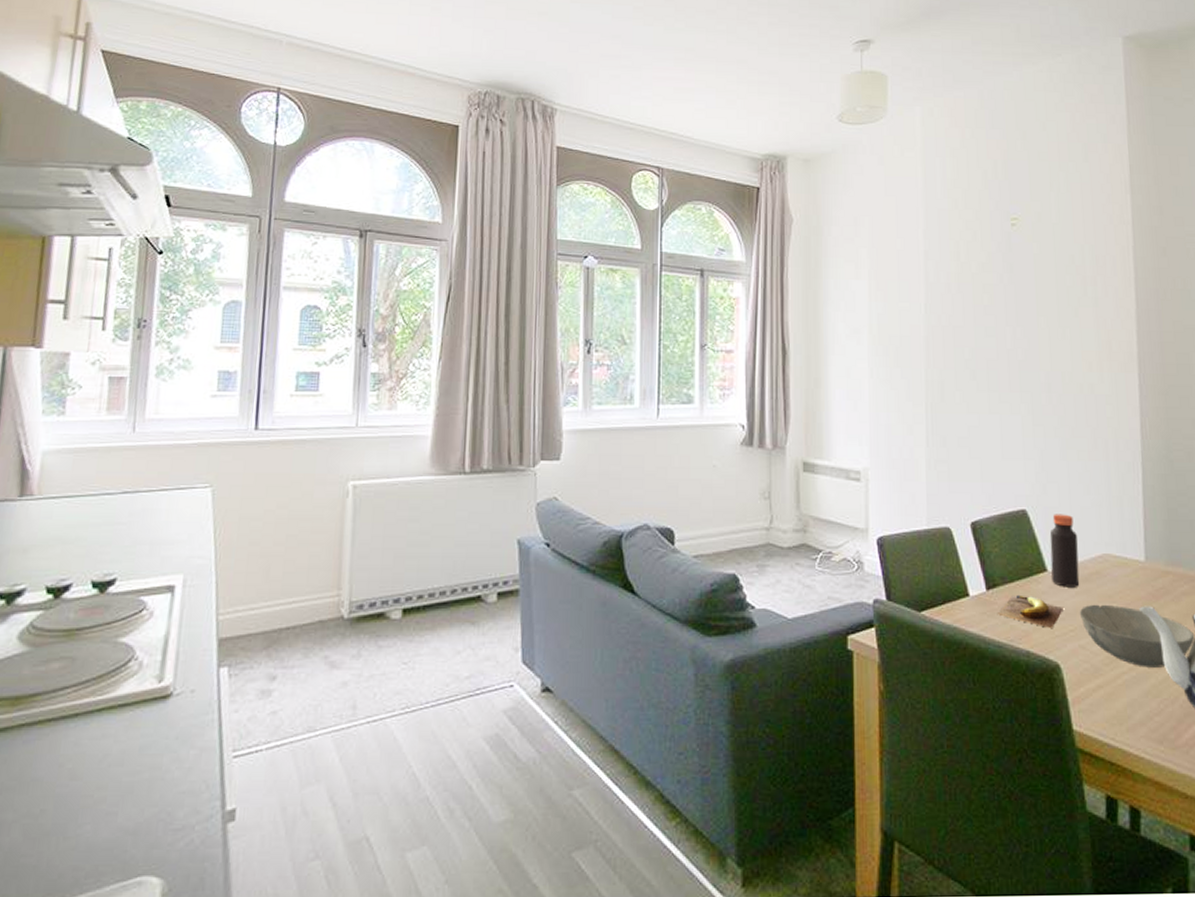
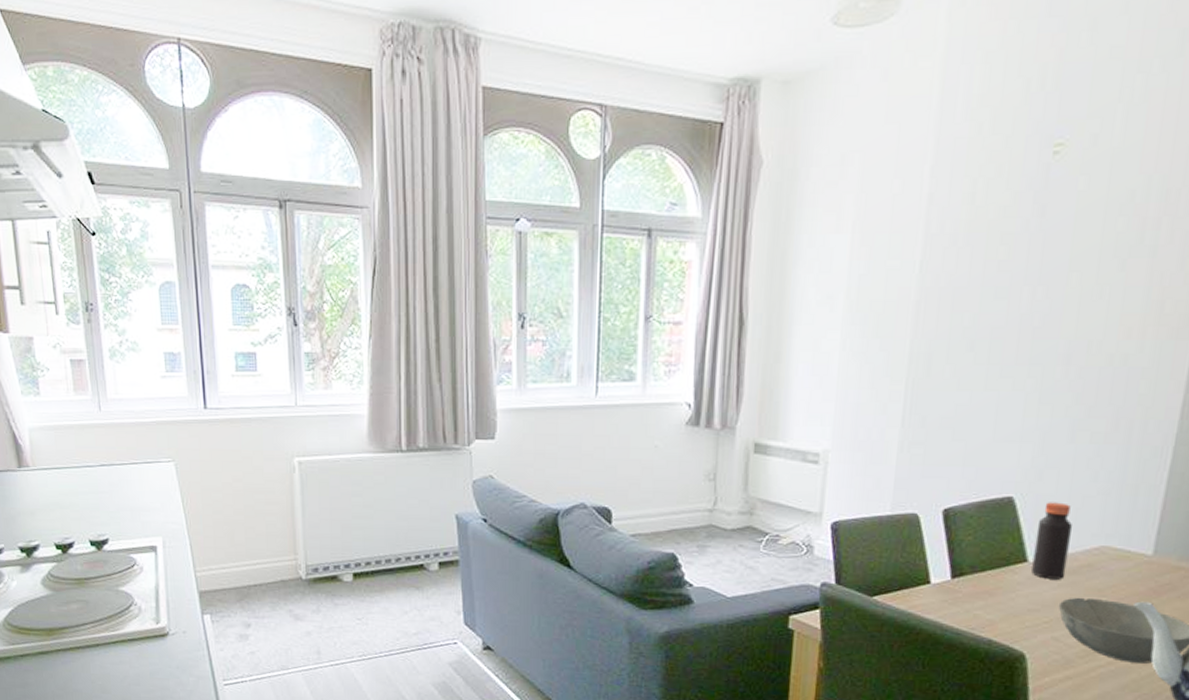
banana: present [997,594,1064,629] -> none [960,584,1040,620]

